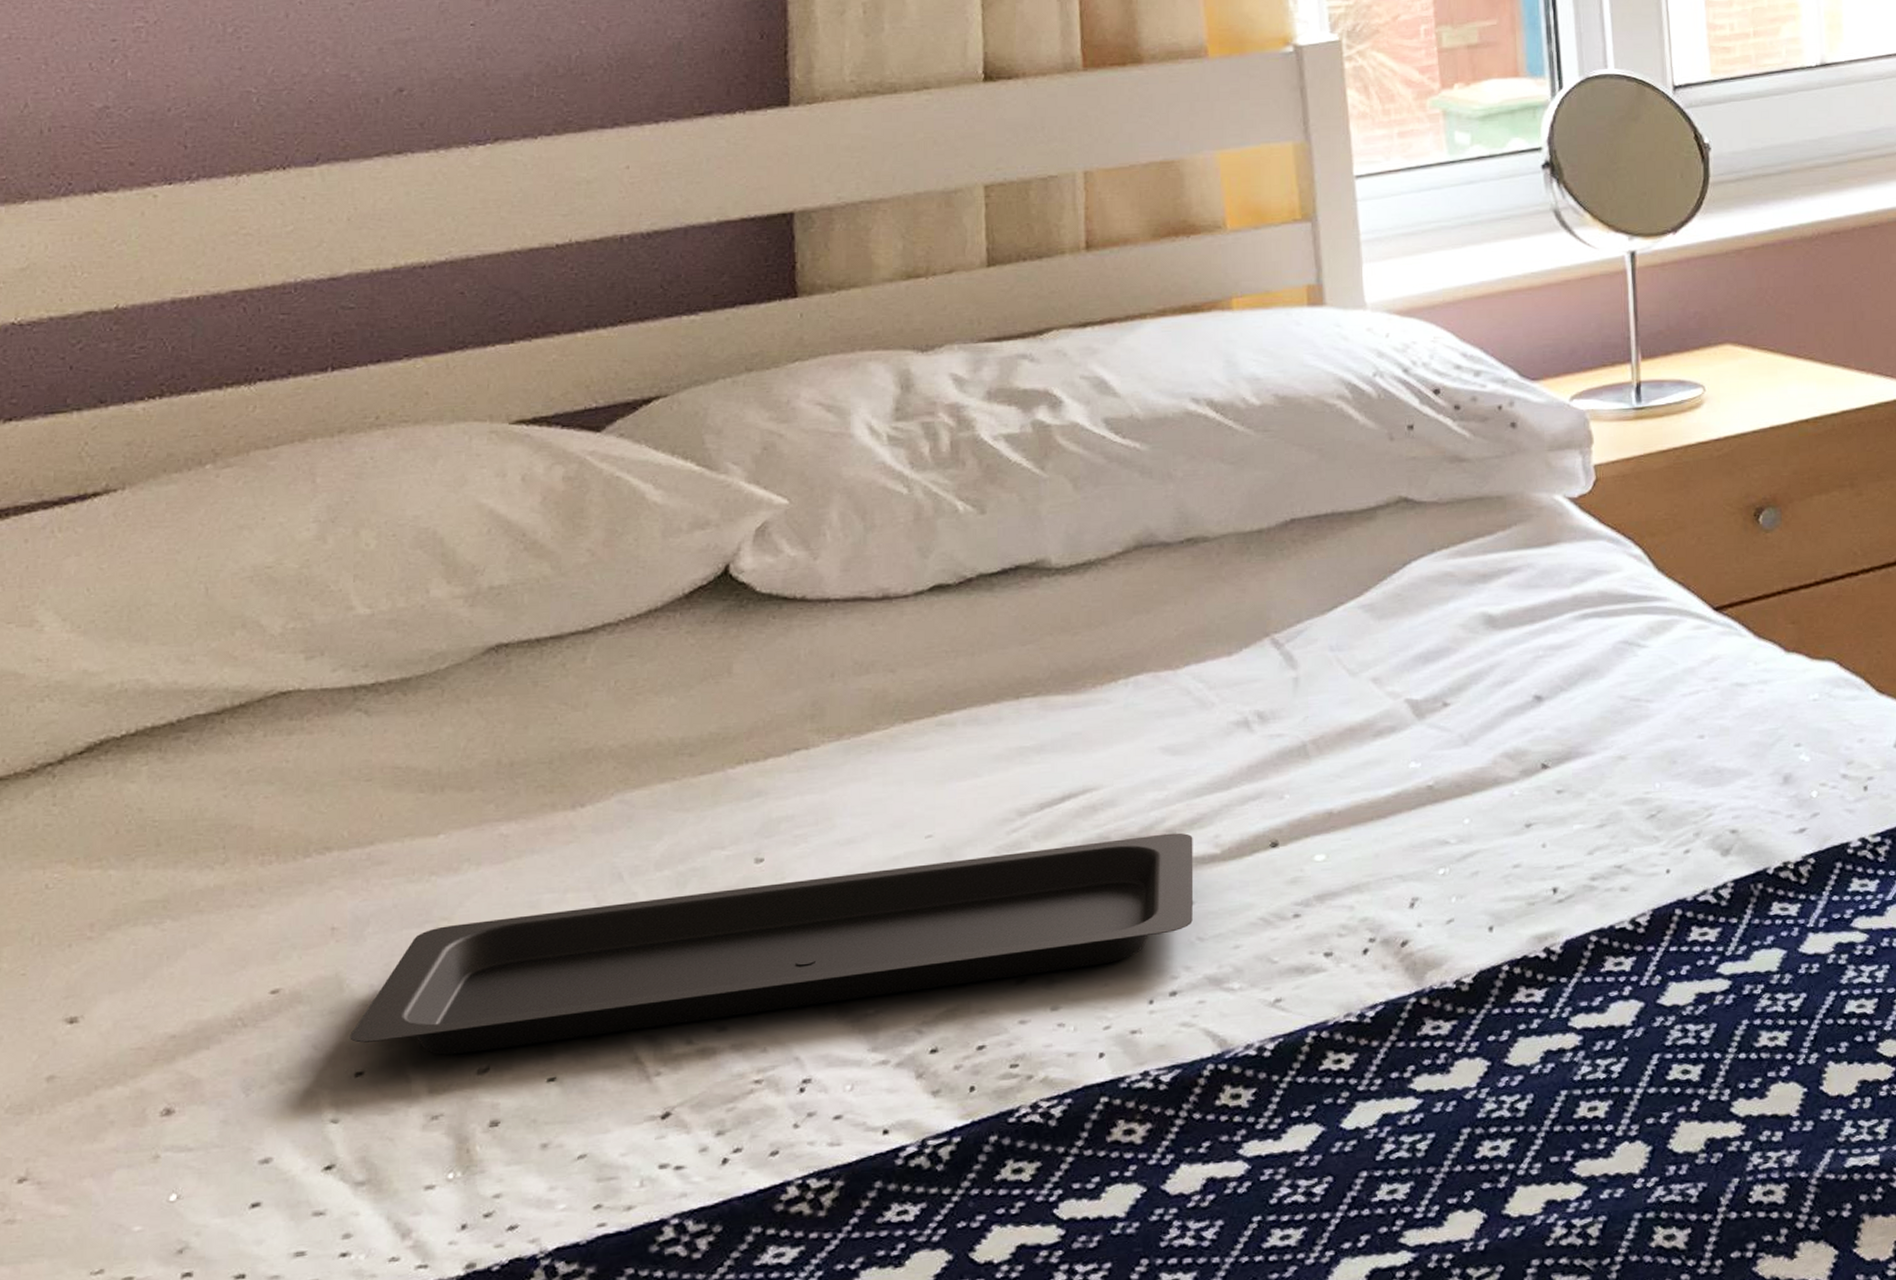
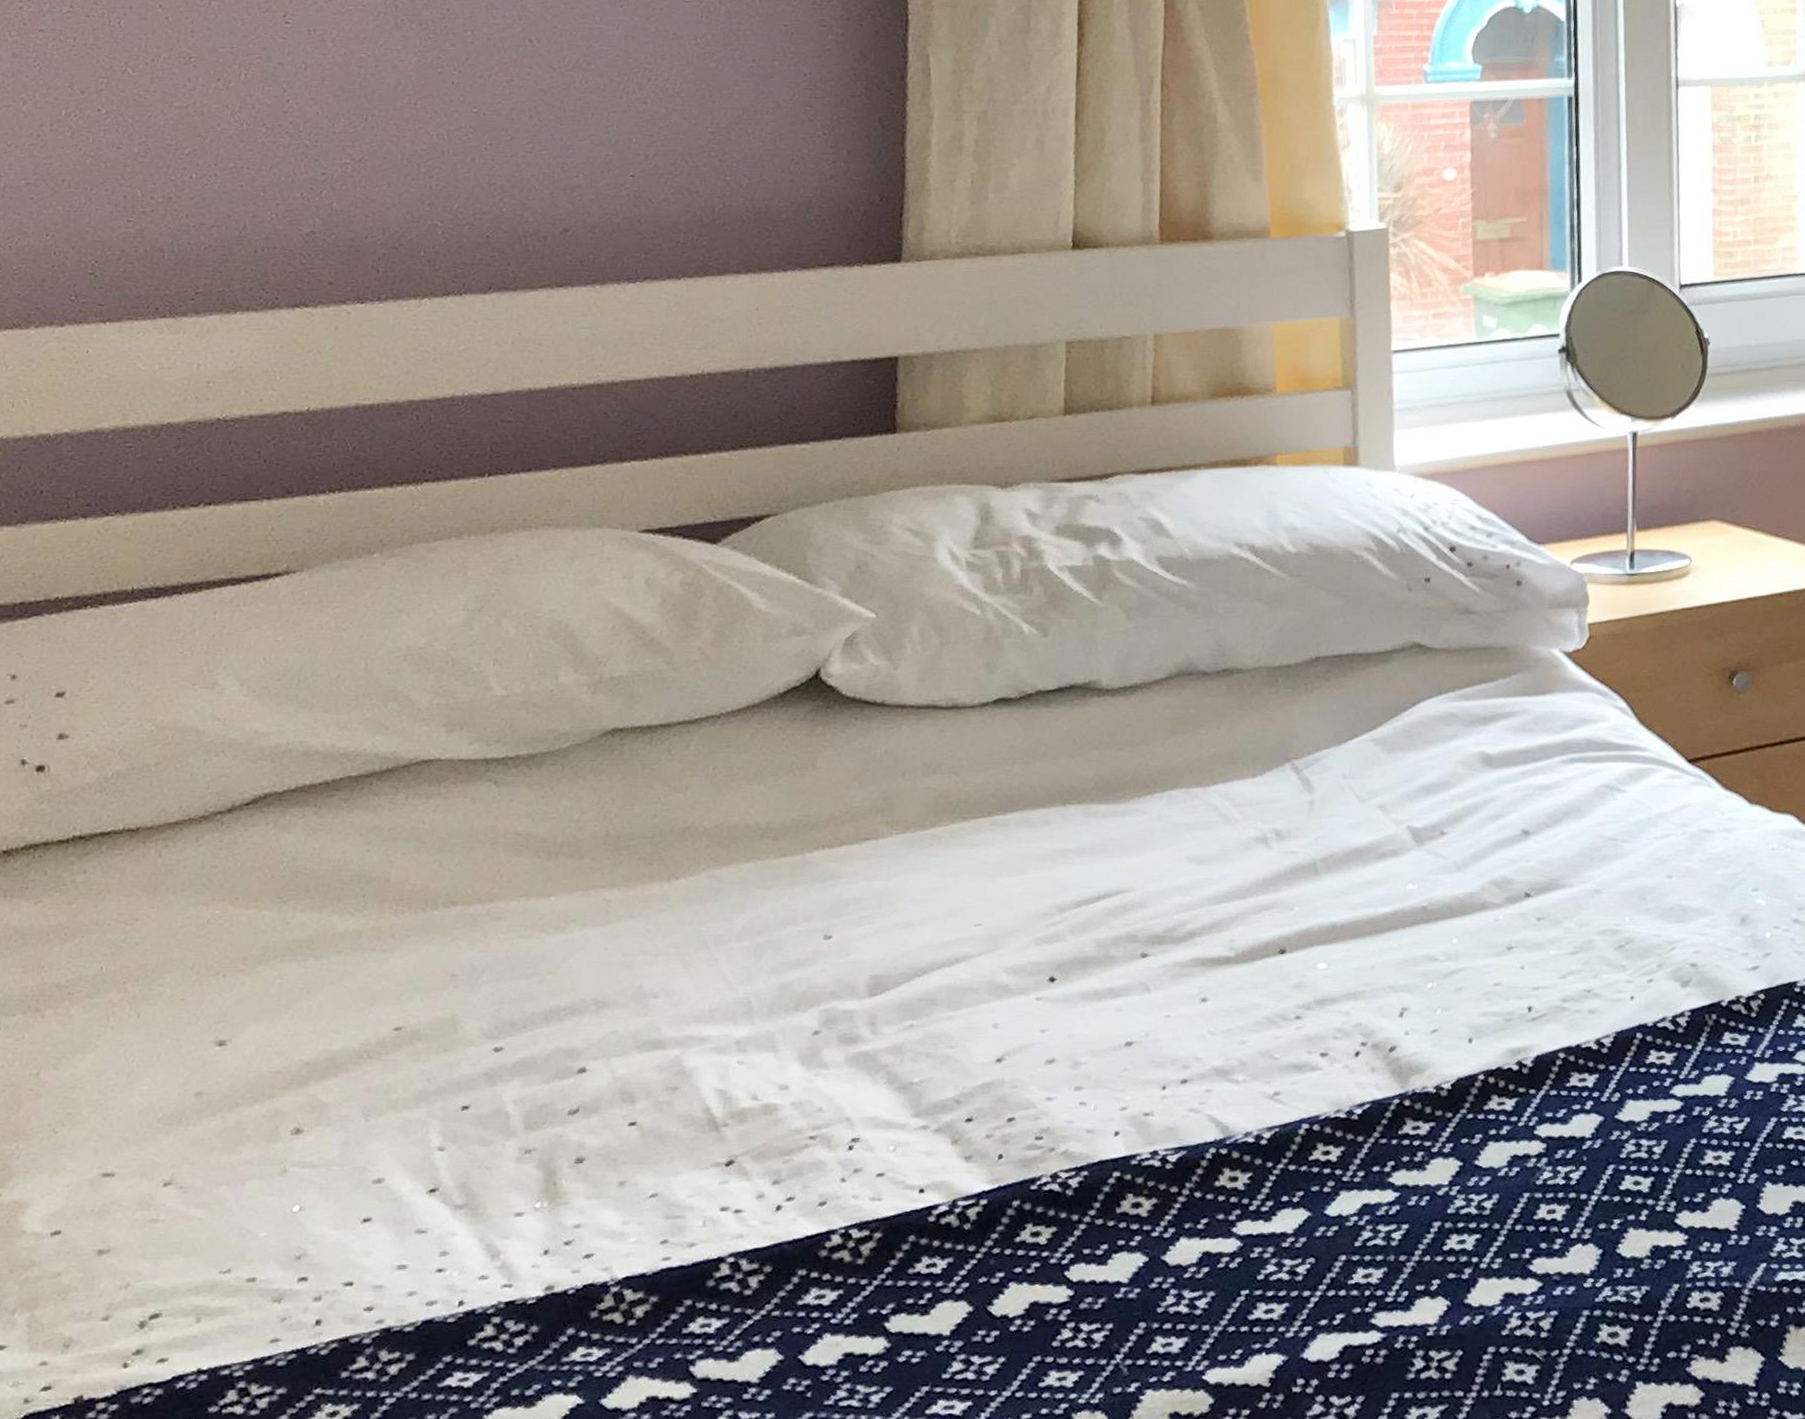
serving tray: present [350,832,1194,1055] -> none [459,935,1211,1095]

